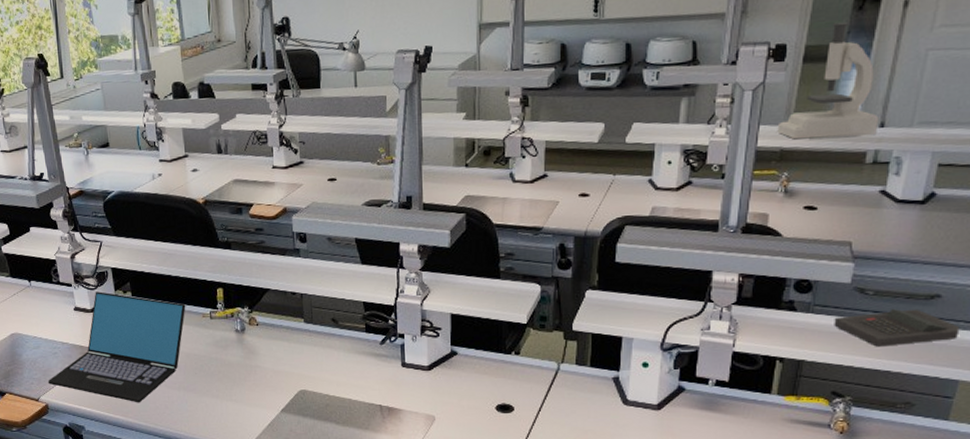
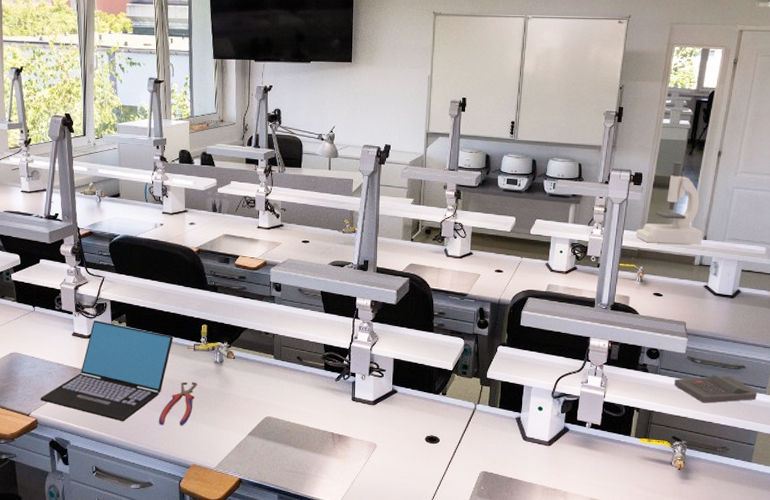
pliers: none [177,354,219,405] -> present [158,382,198,426]

